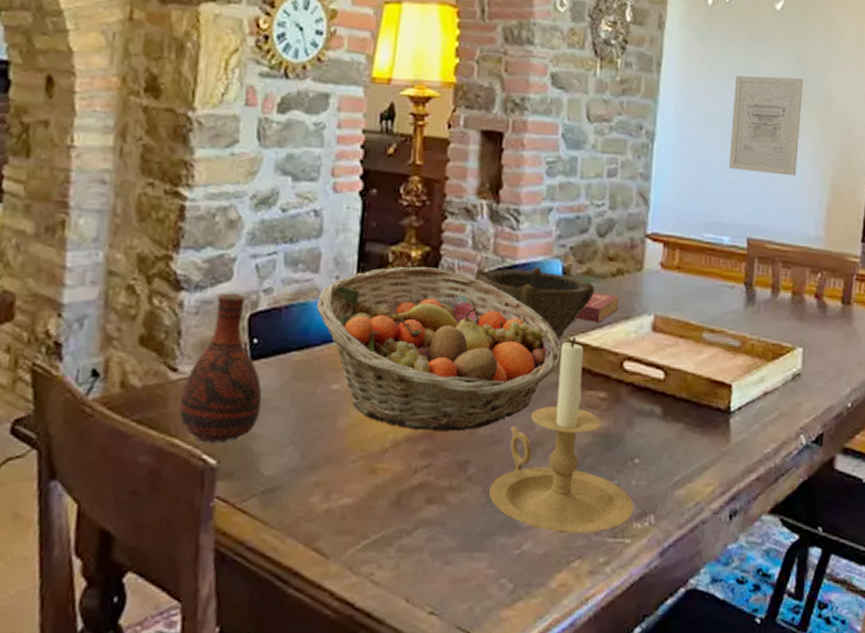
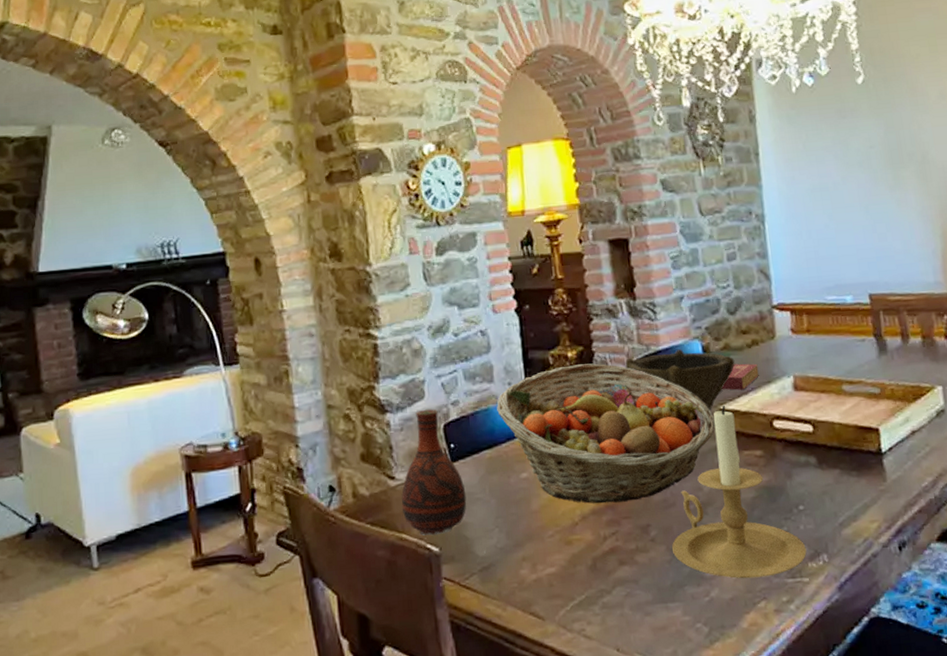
wall art: present [728,75,804,176] -> none [830,141,906,235]

